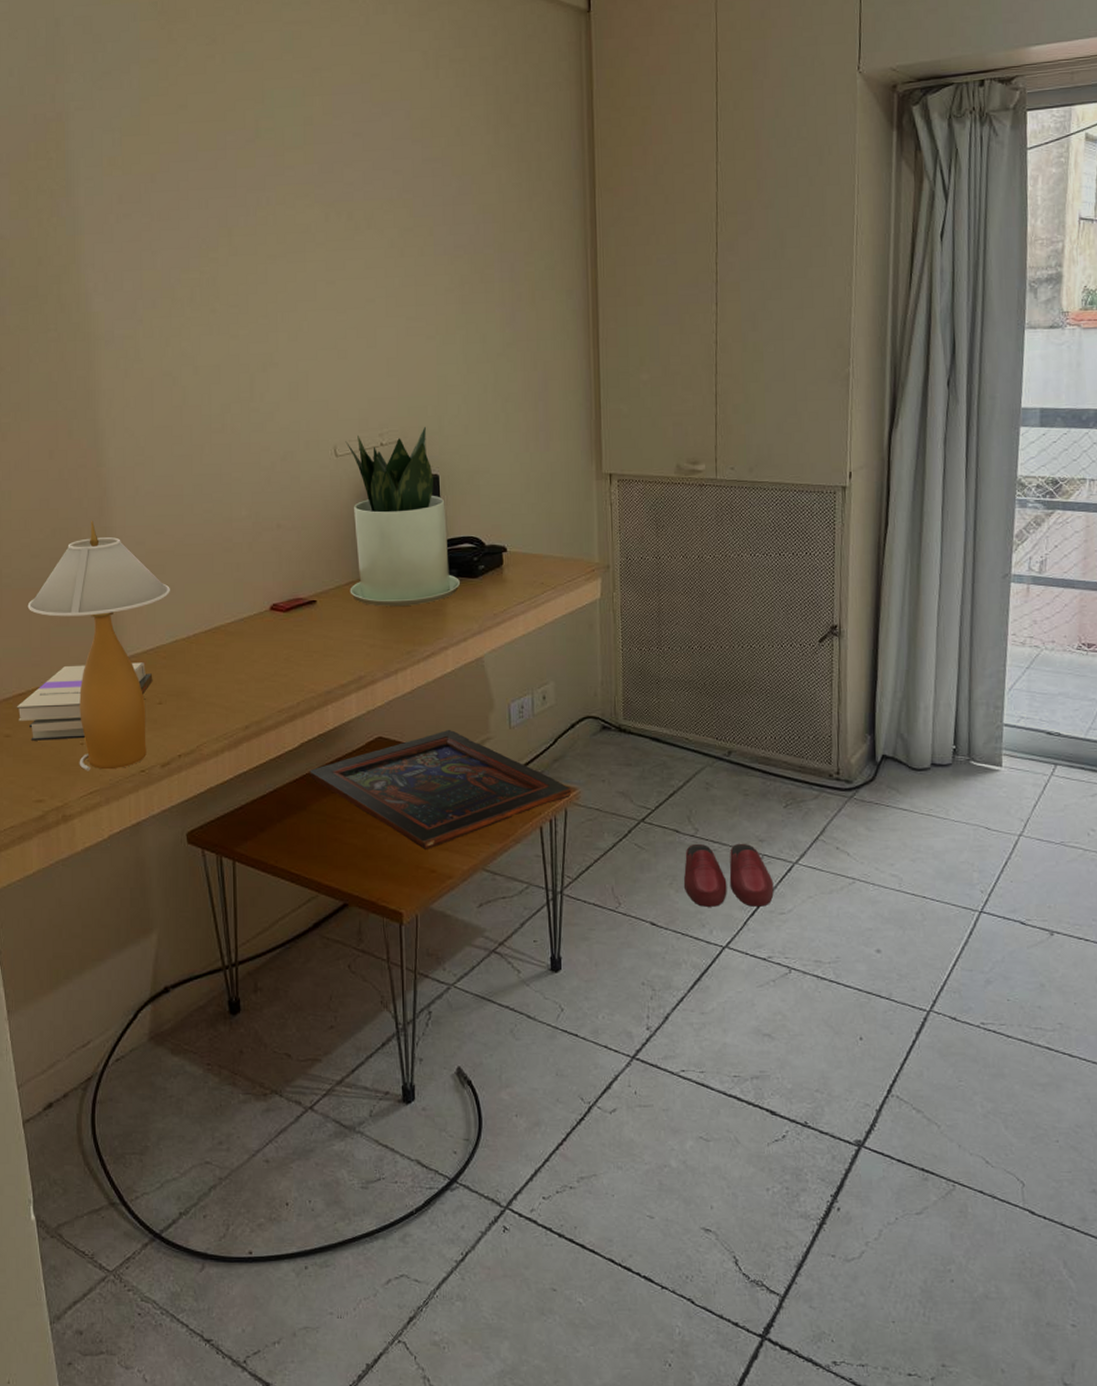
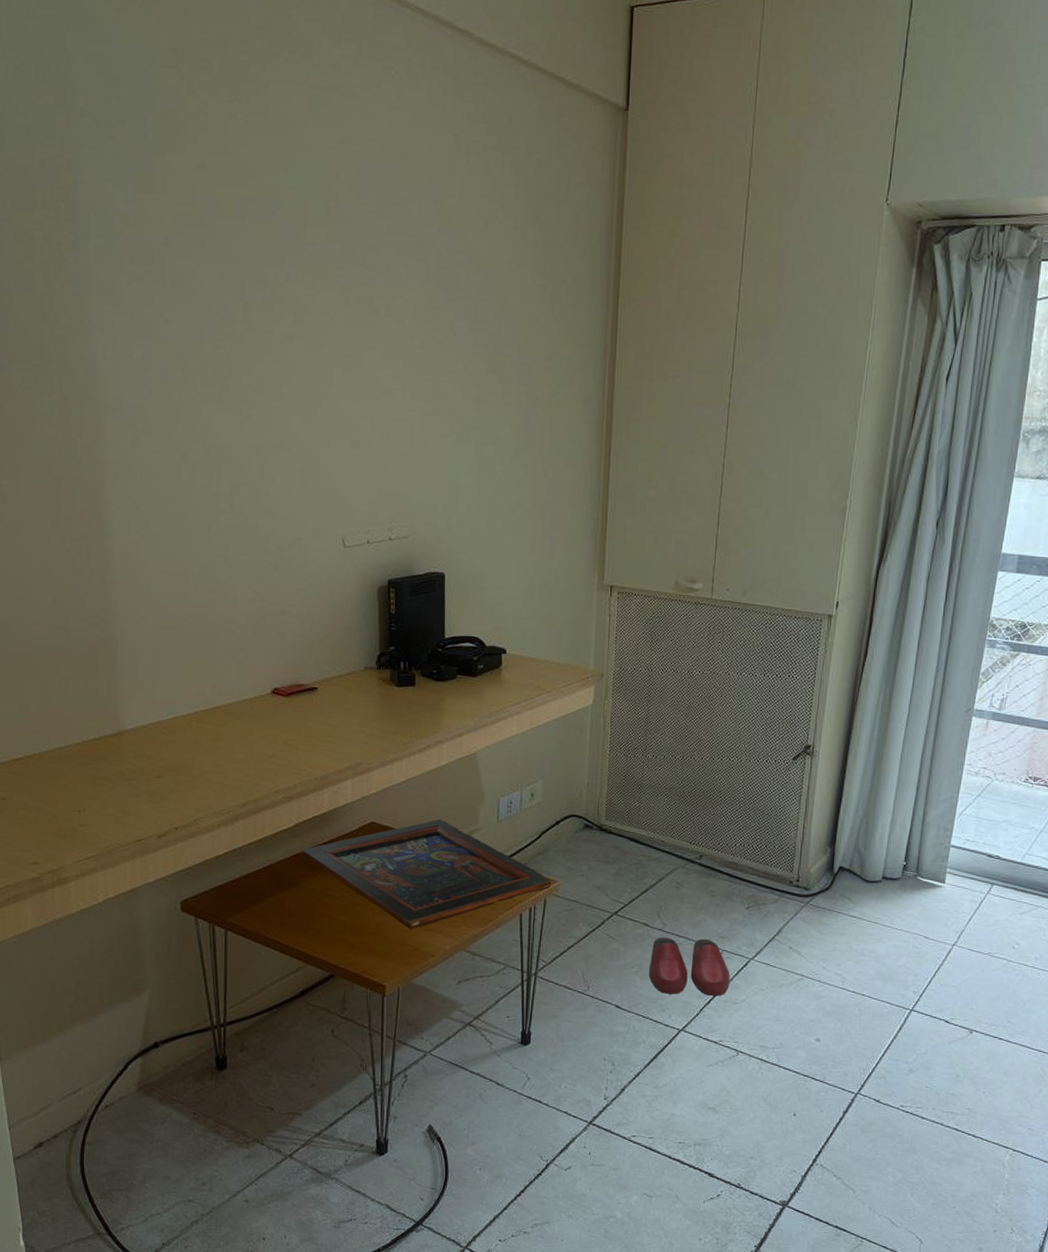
books: present [16,662,153,741] -> none [13,734,152,806]
table lamp: present [27,521,170,771] -> none [26,592,172,838]
planter: present [345,427,461,606] -> none [351,525,460,699]

